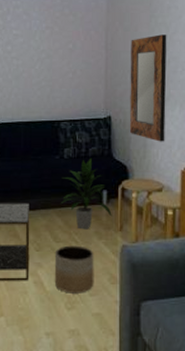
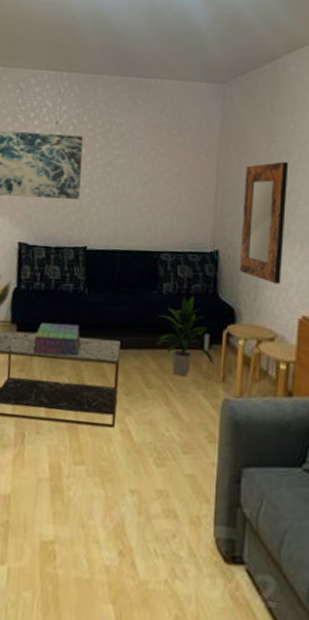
planter: present [54,245,94,294] -> none [143,392,191,450]

